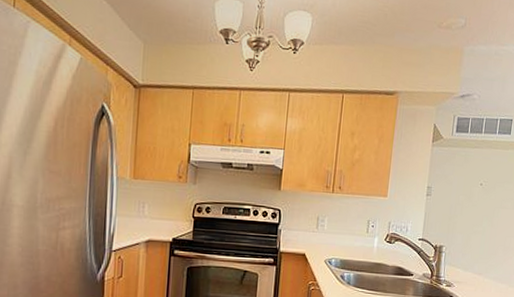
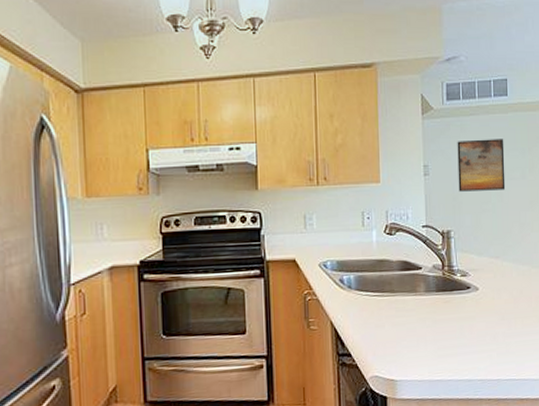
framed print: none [455,169,502,217] -> present [457,139,506,192]

